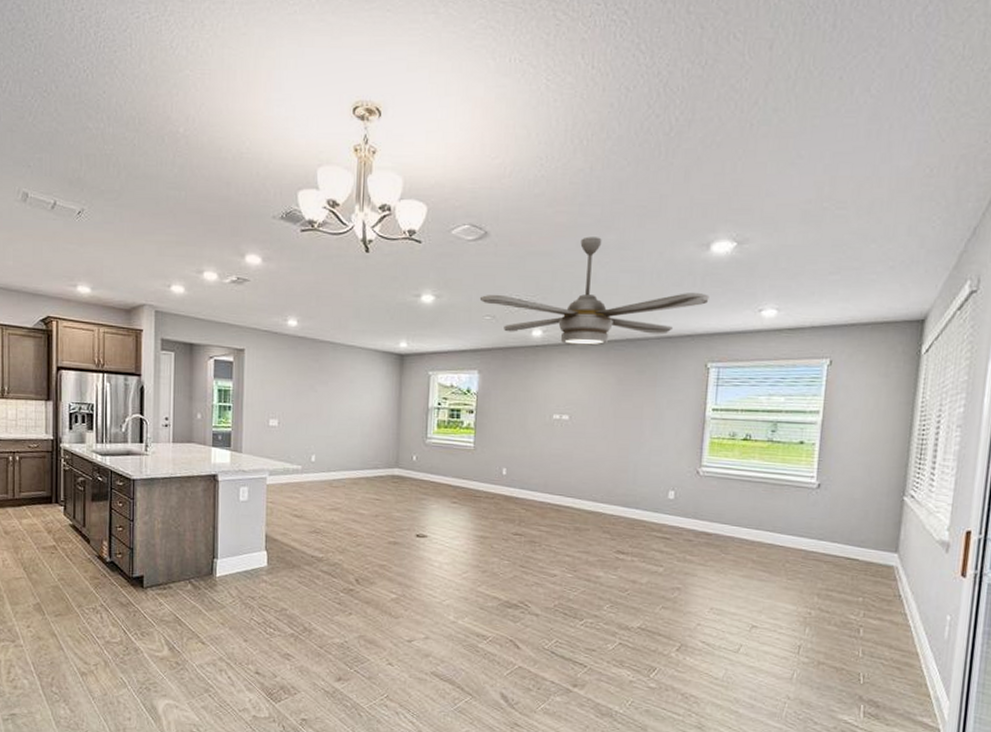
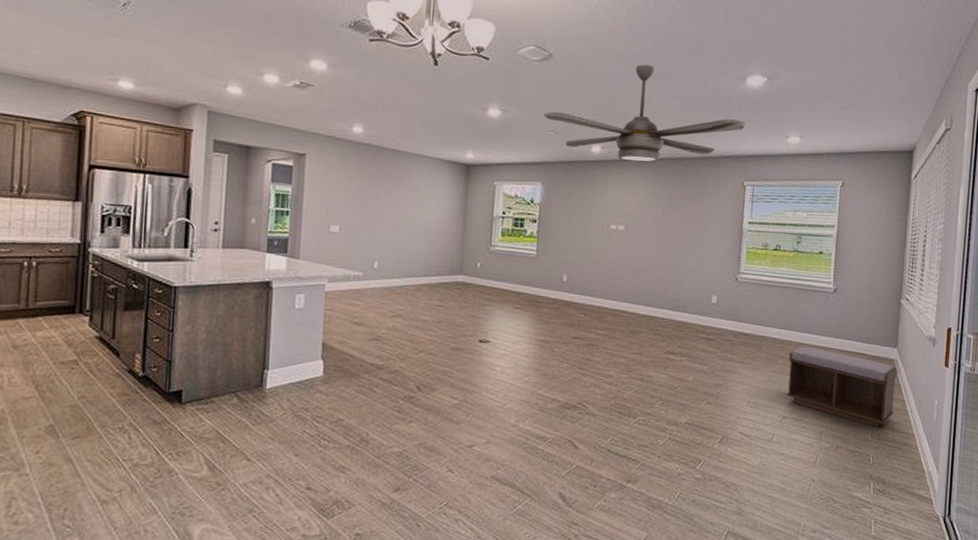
bench: none [757,548,898,644] -> present [787,346,898,428]

